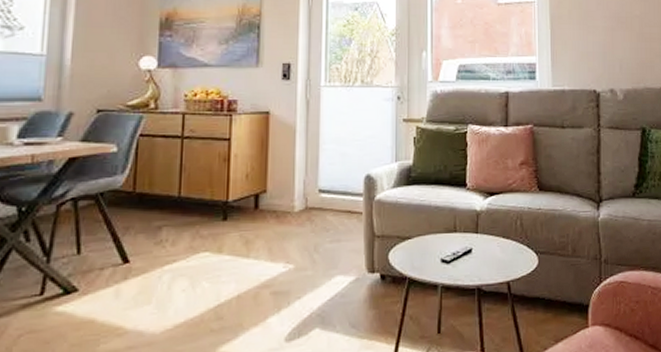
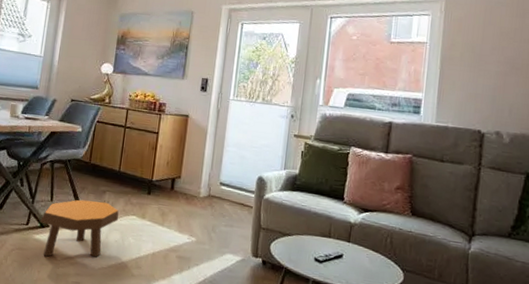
footstool: none [62,241,185,334] -> present [40,199,119,258]

